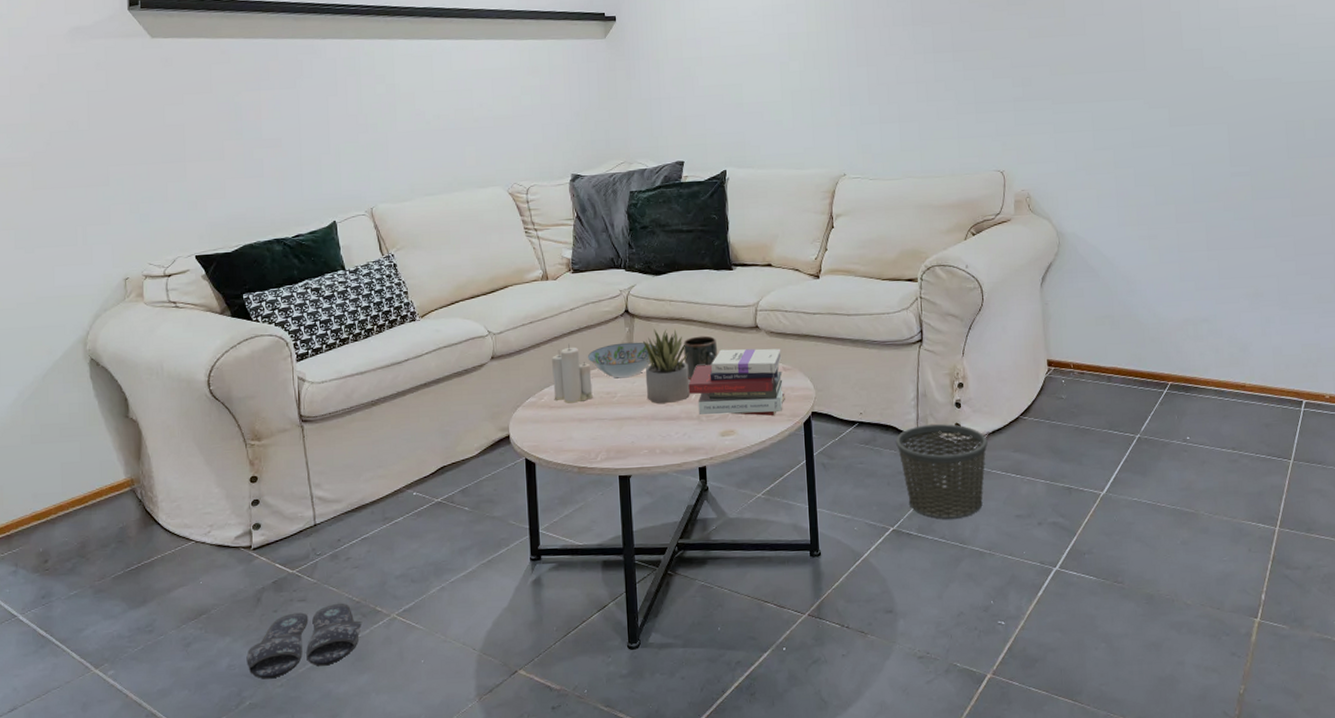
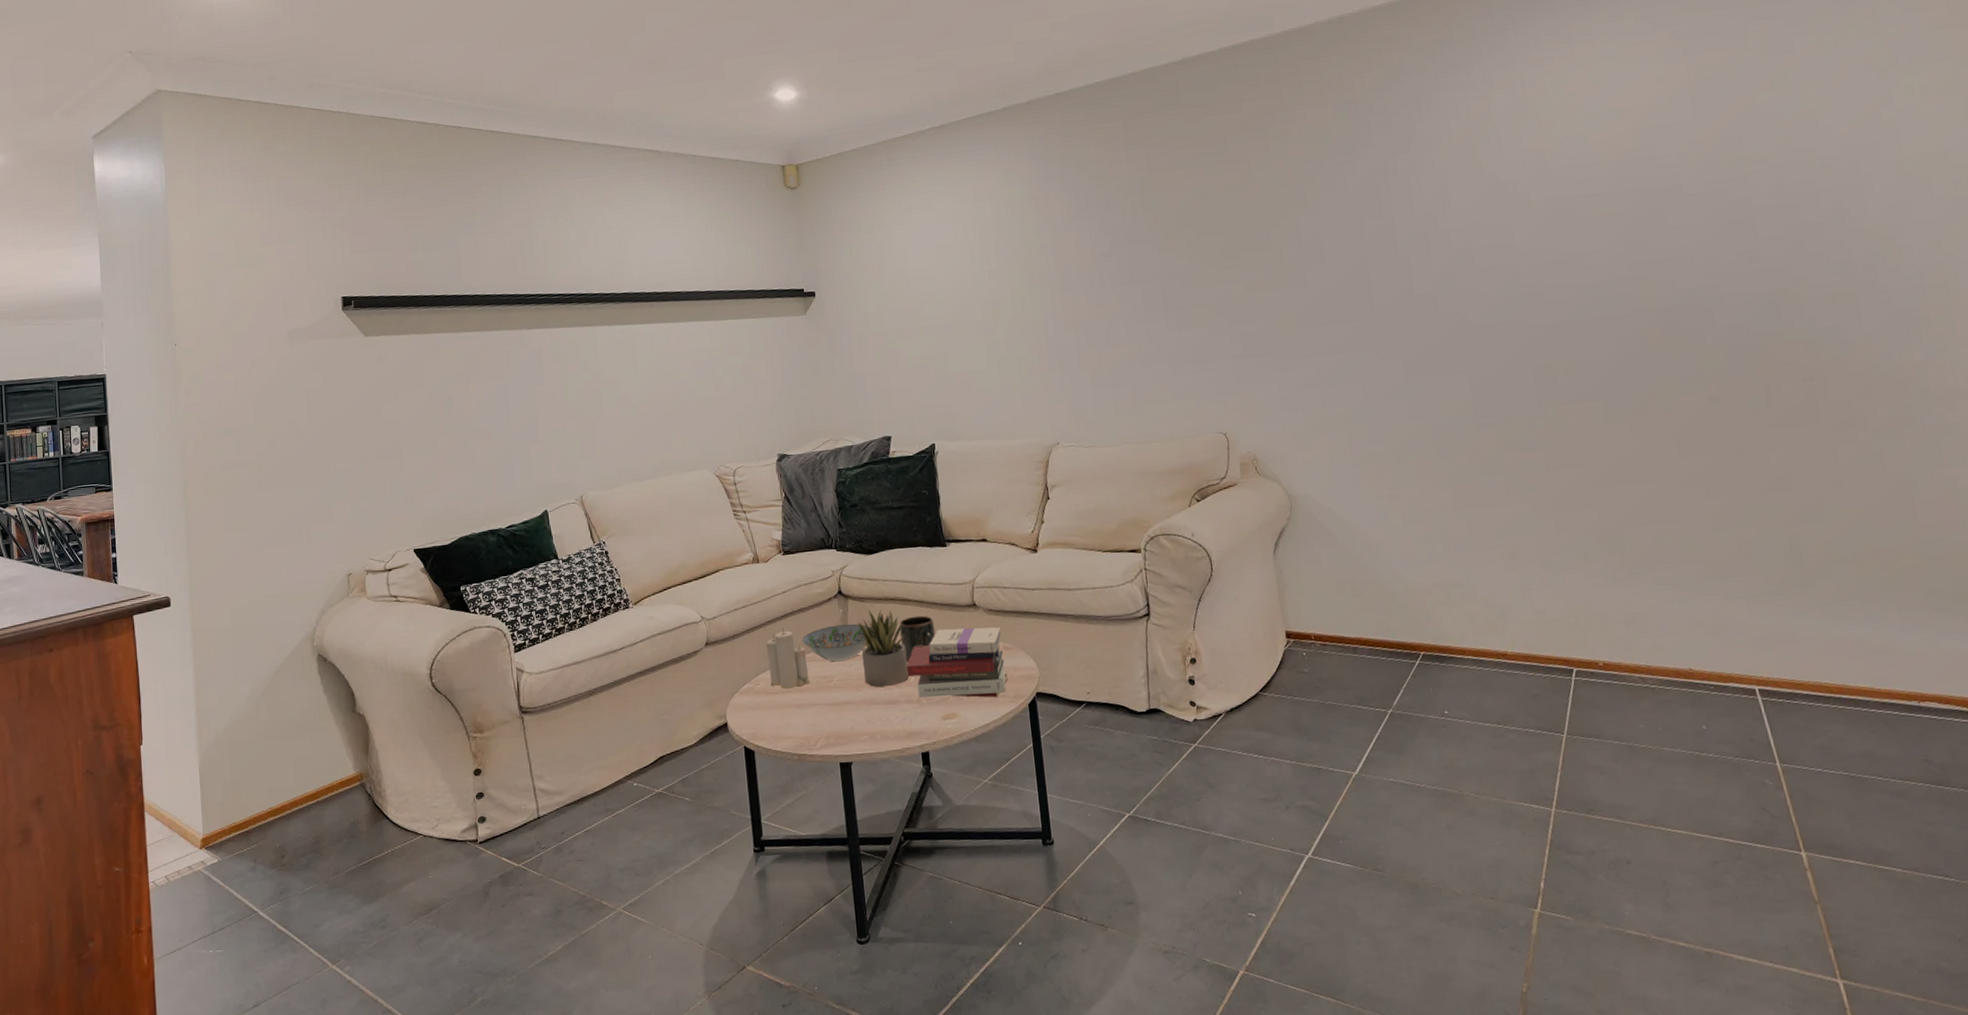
slippers: present [246,603,363,679] -> none [477,897,589,975]
basket: present [895,424,988,519] -> none [1126,702,1226,804]

